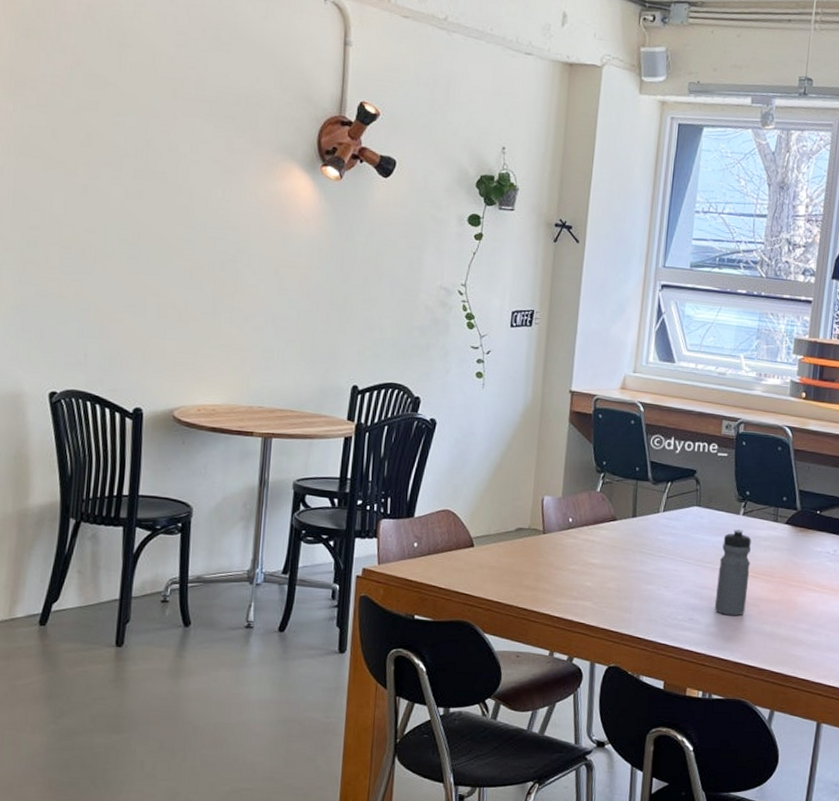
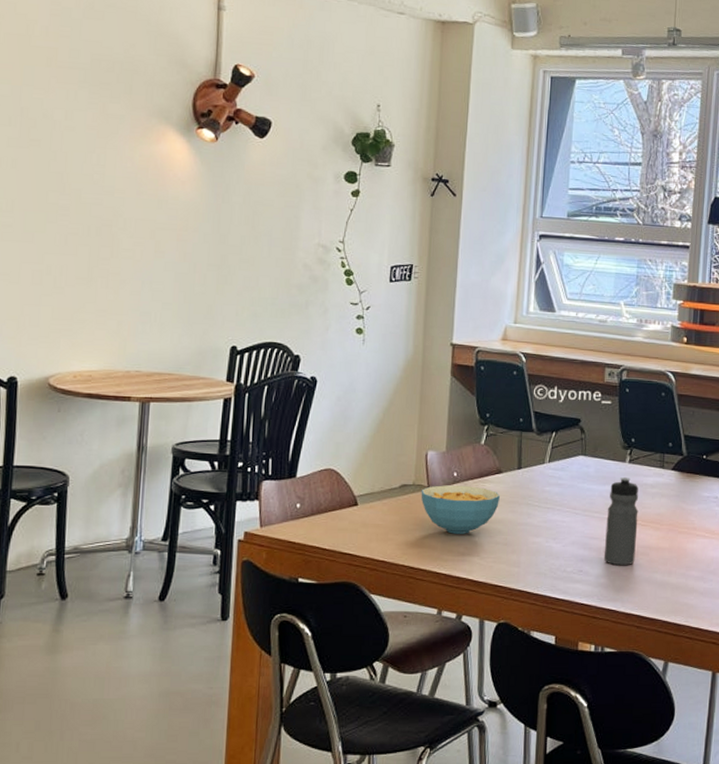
cereal bowl: none [536,530,615,579] -> present [421,485,501,534]

